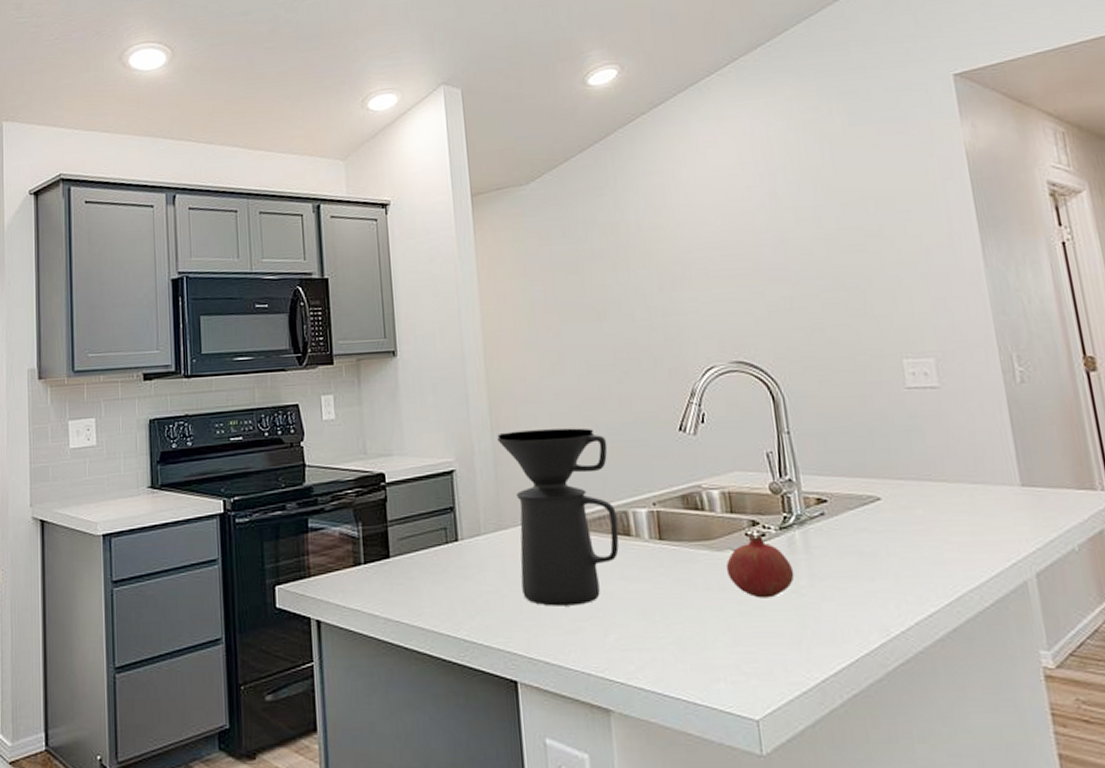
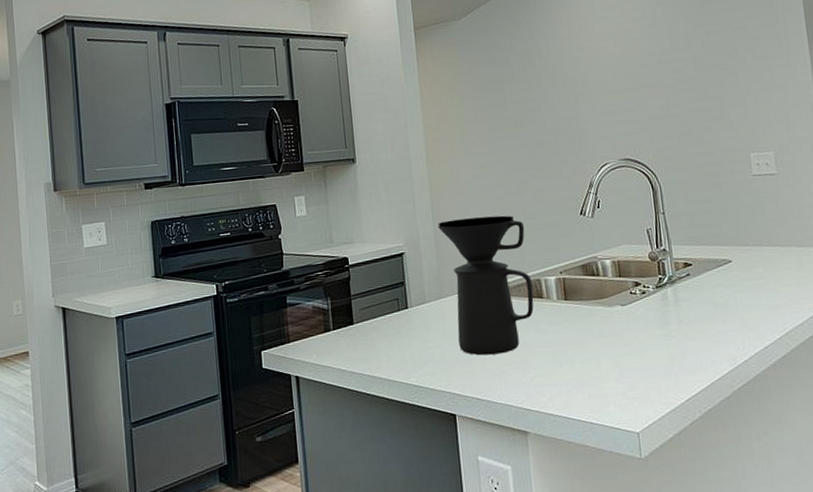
fruit: present [726,533,795,598] -> none [615,291,667,341]

